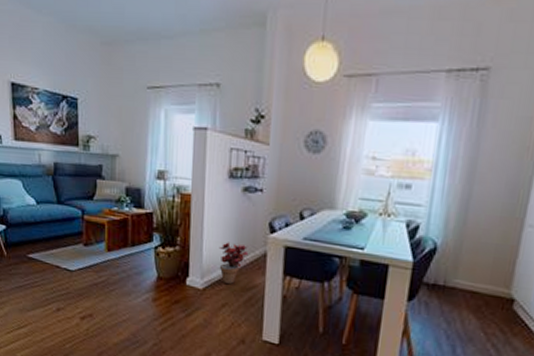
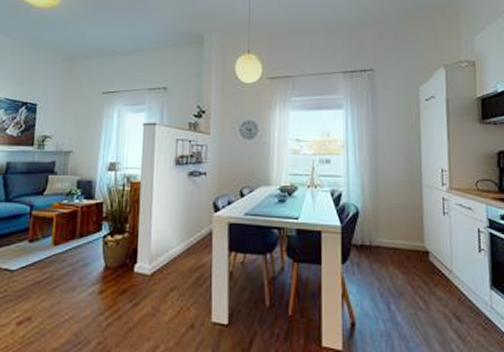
potted plant: present [218,242,249,285] -> none [166,224,196,267]

